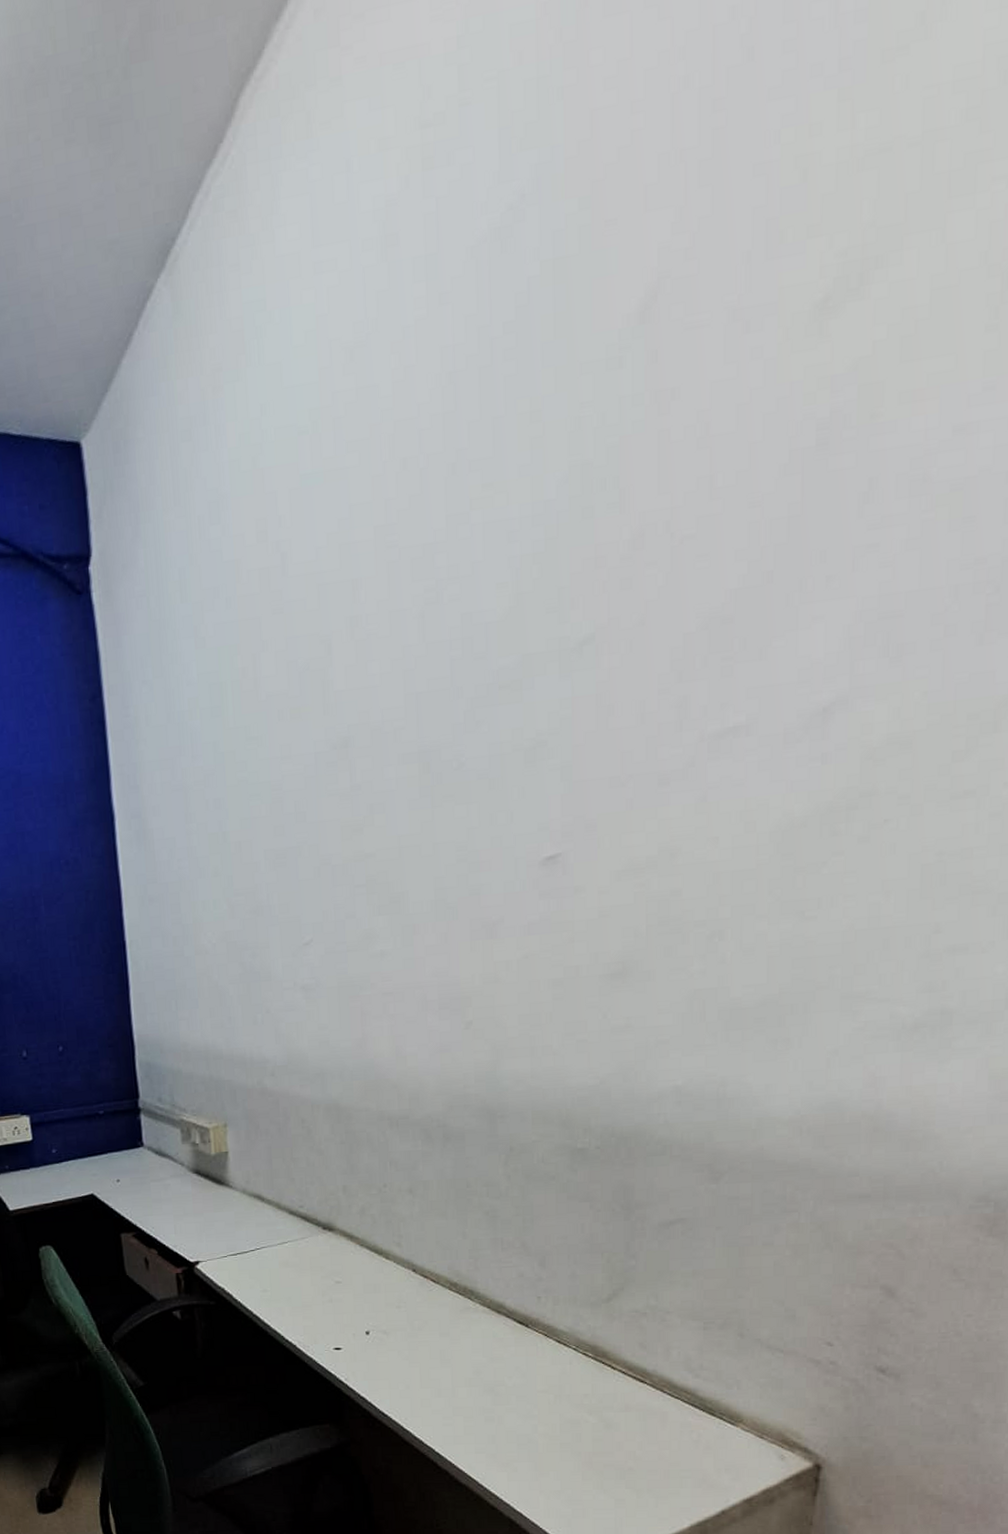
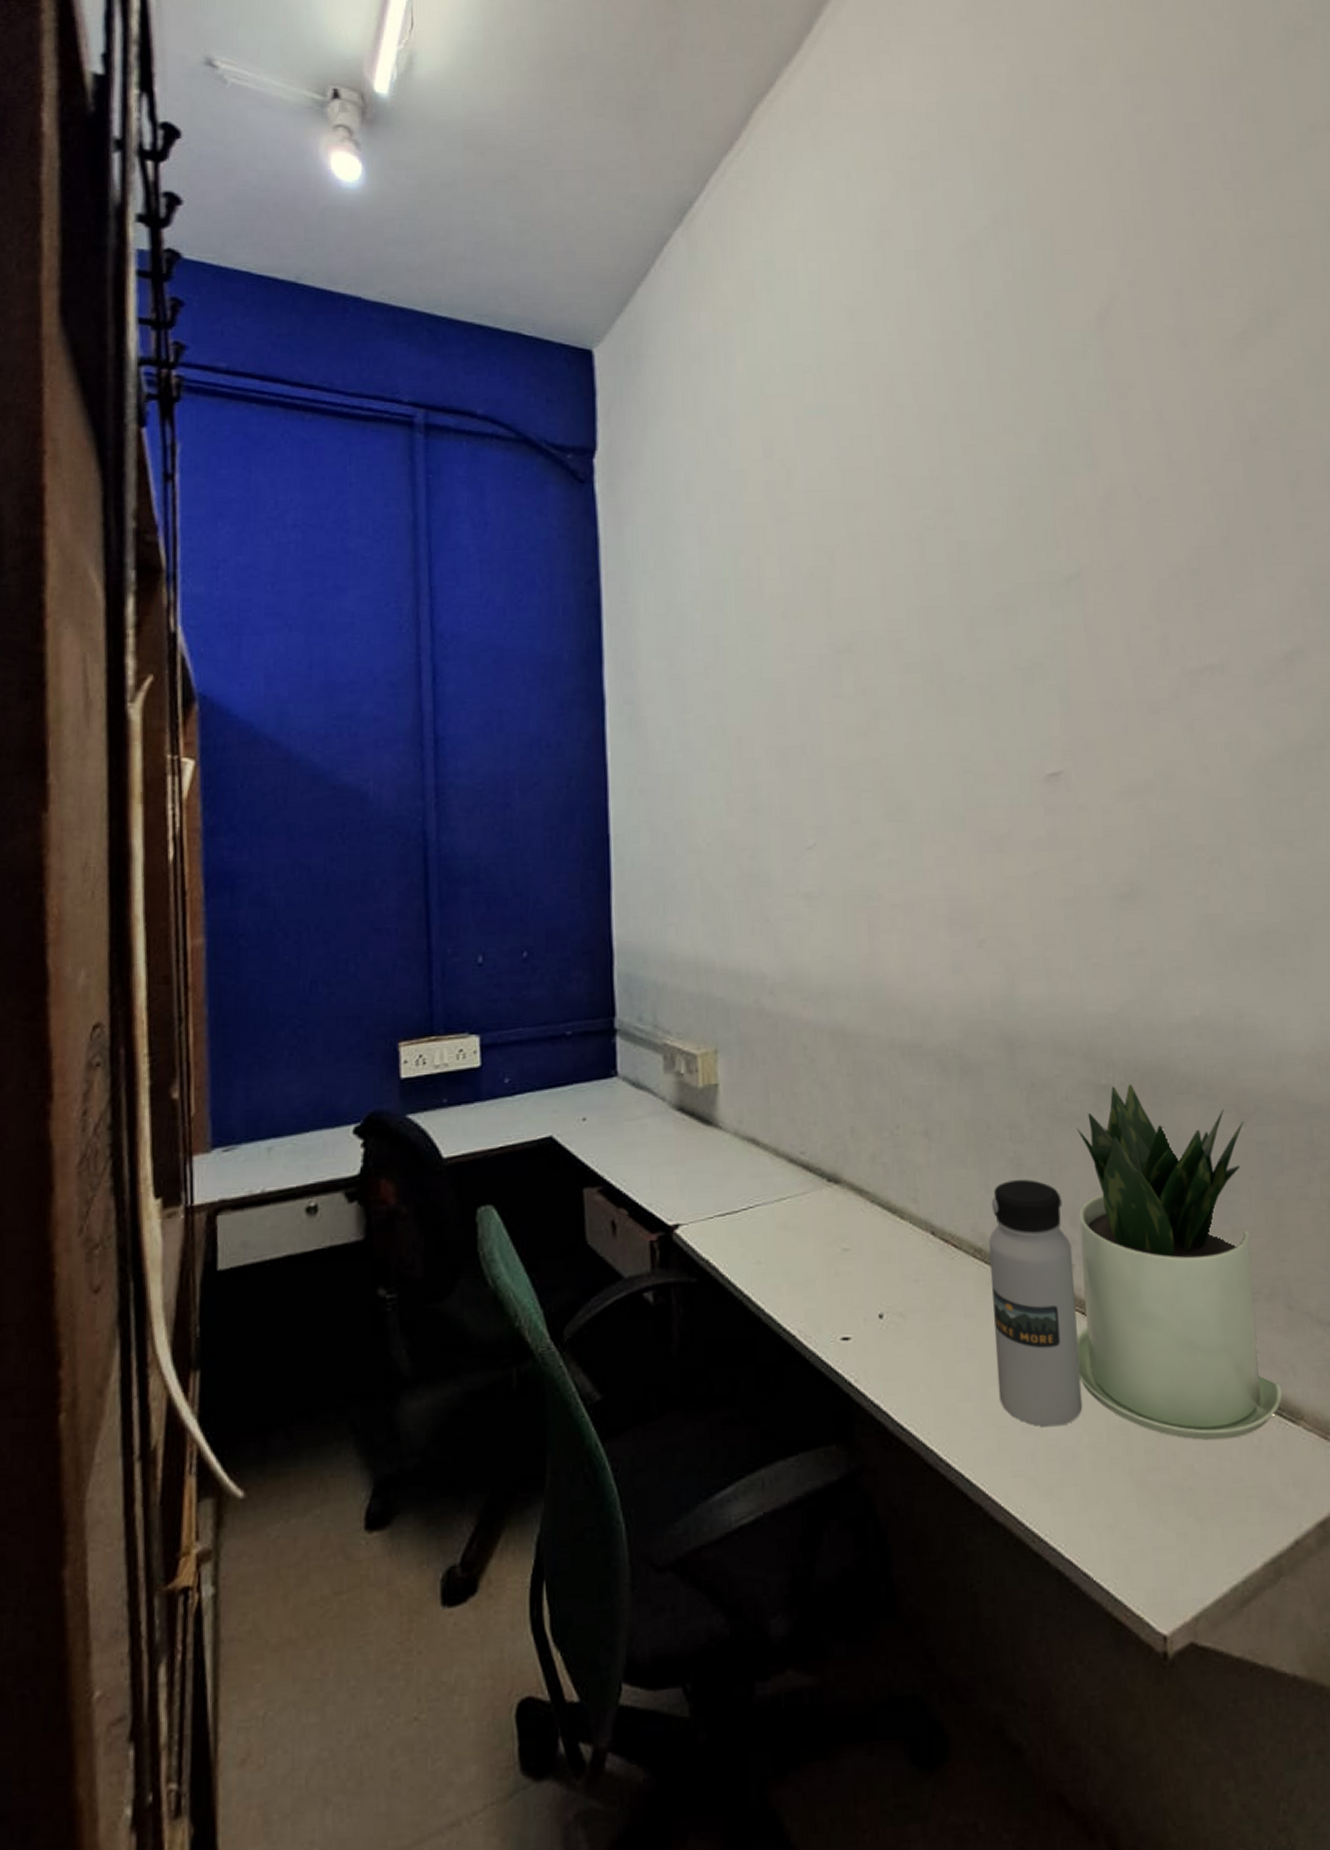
water bottle: none [464,1228,540,1419] -> present [989,1179,1083,1427]
planter: none [538,1147,725,1435] -> present [1076,1084,1283,1441]

